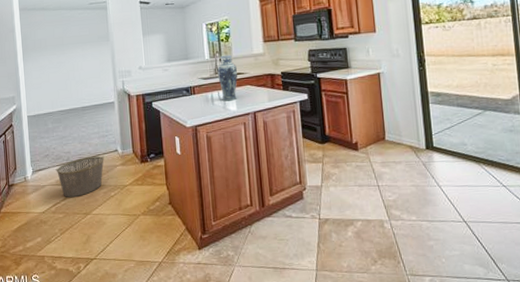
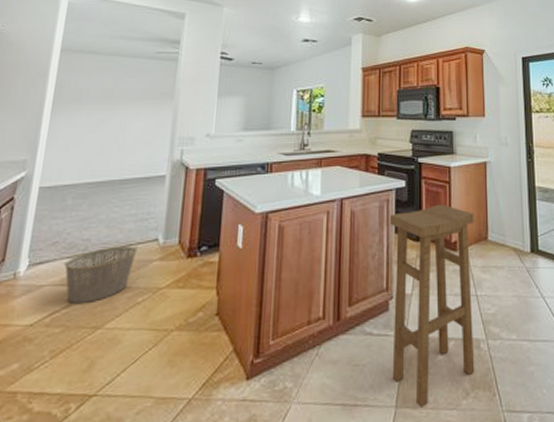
vase: present [217,54,238,102] -> none [303,128,328,184]
bar stool: none [297,112,381,271] -> present [391,204,475,407]

